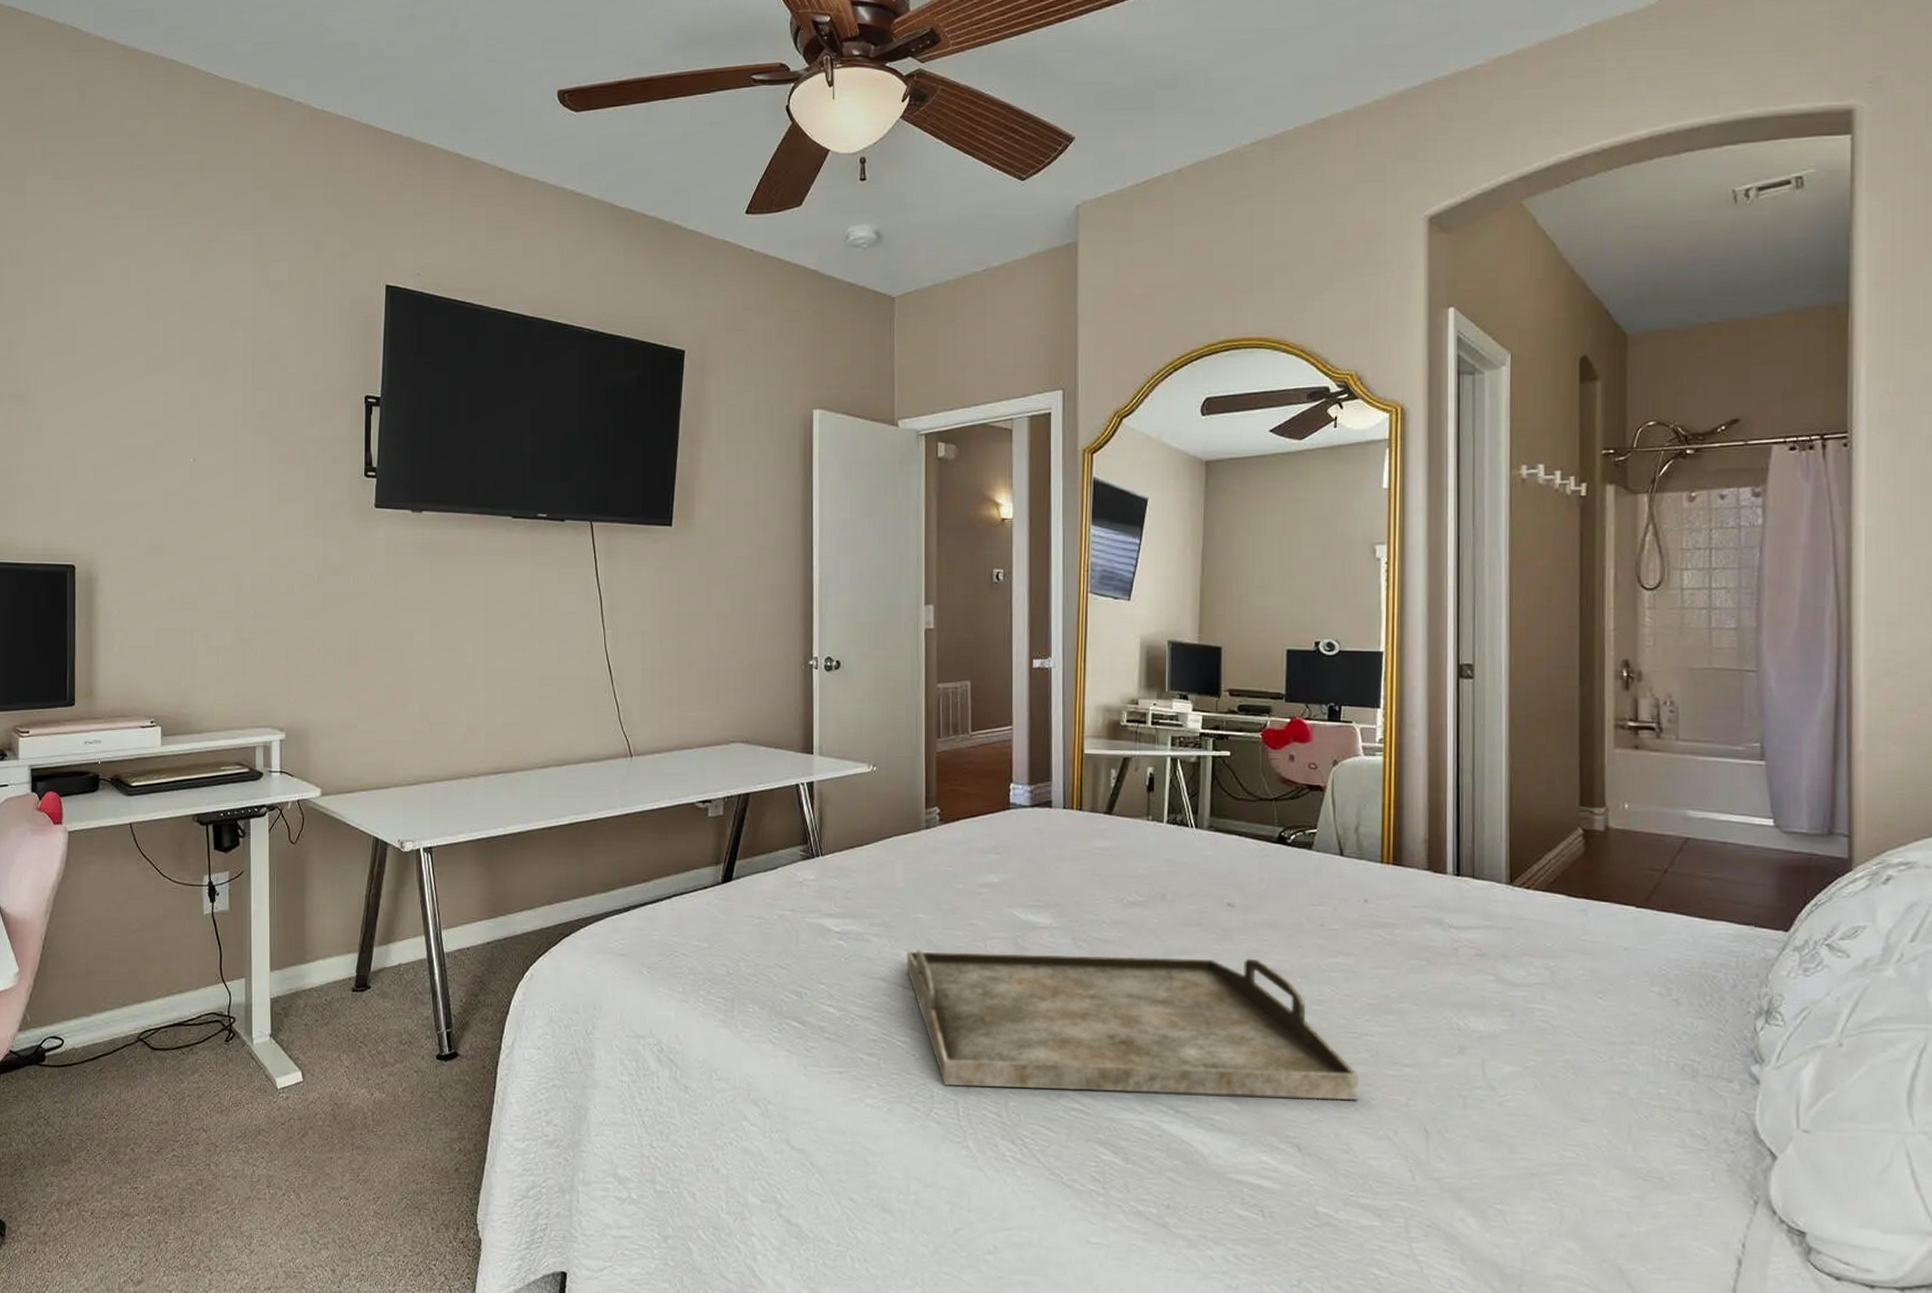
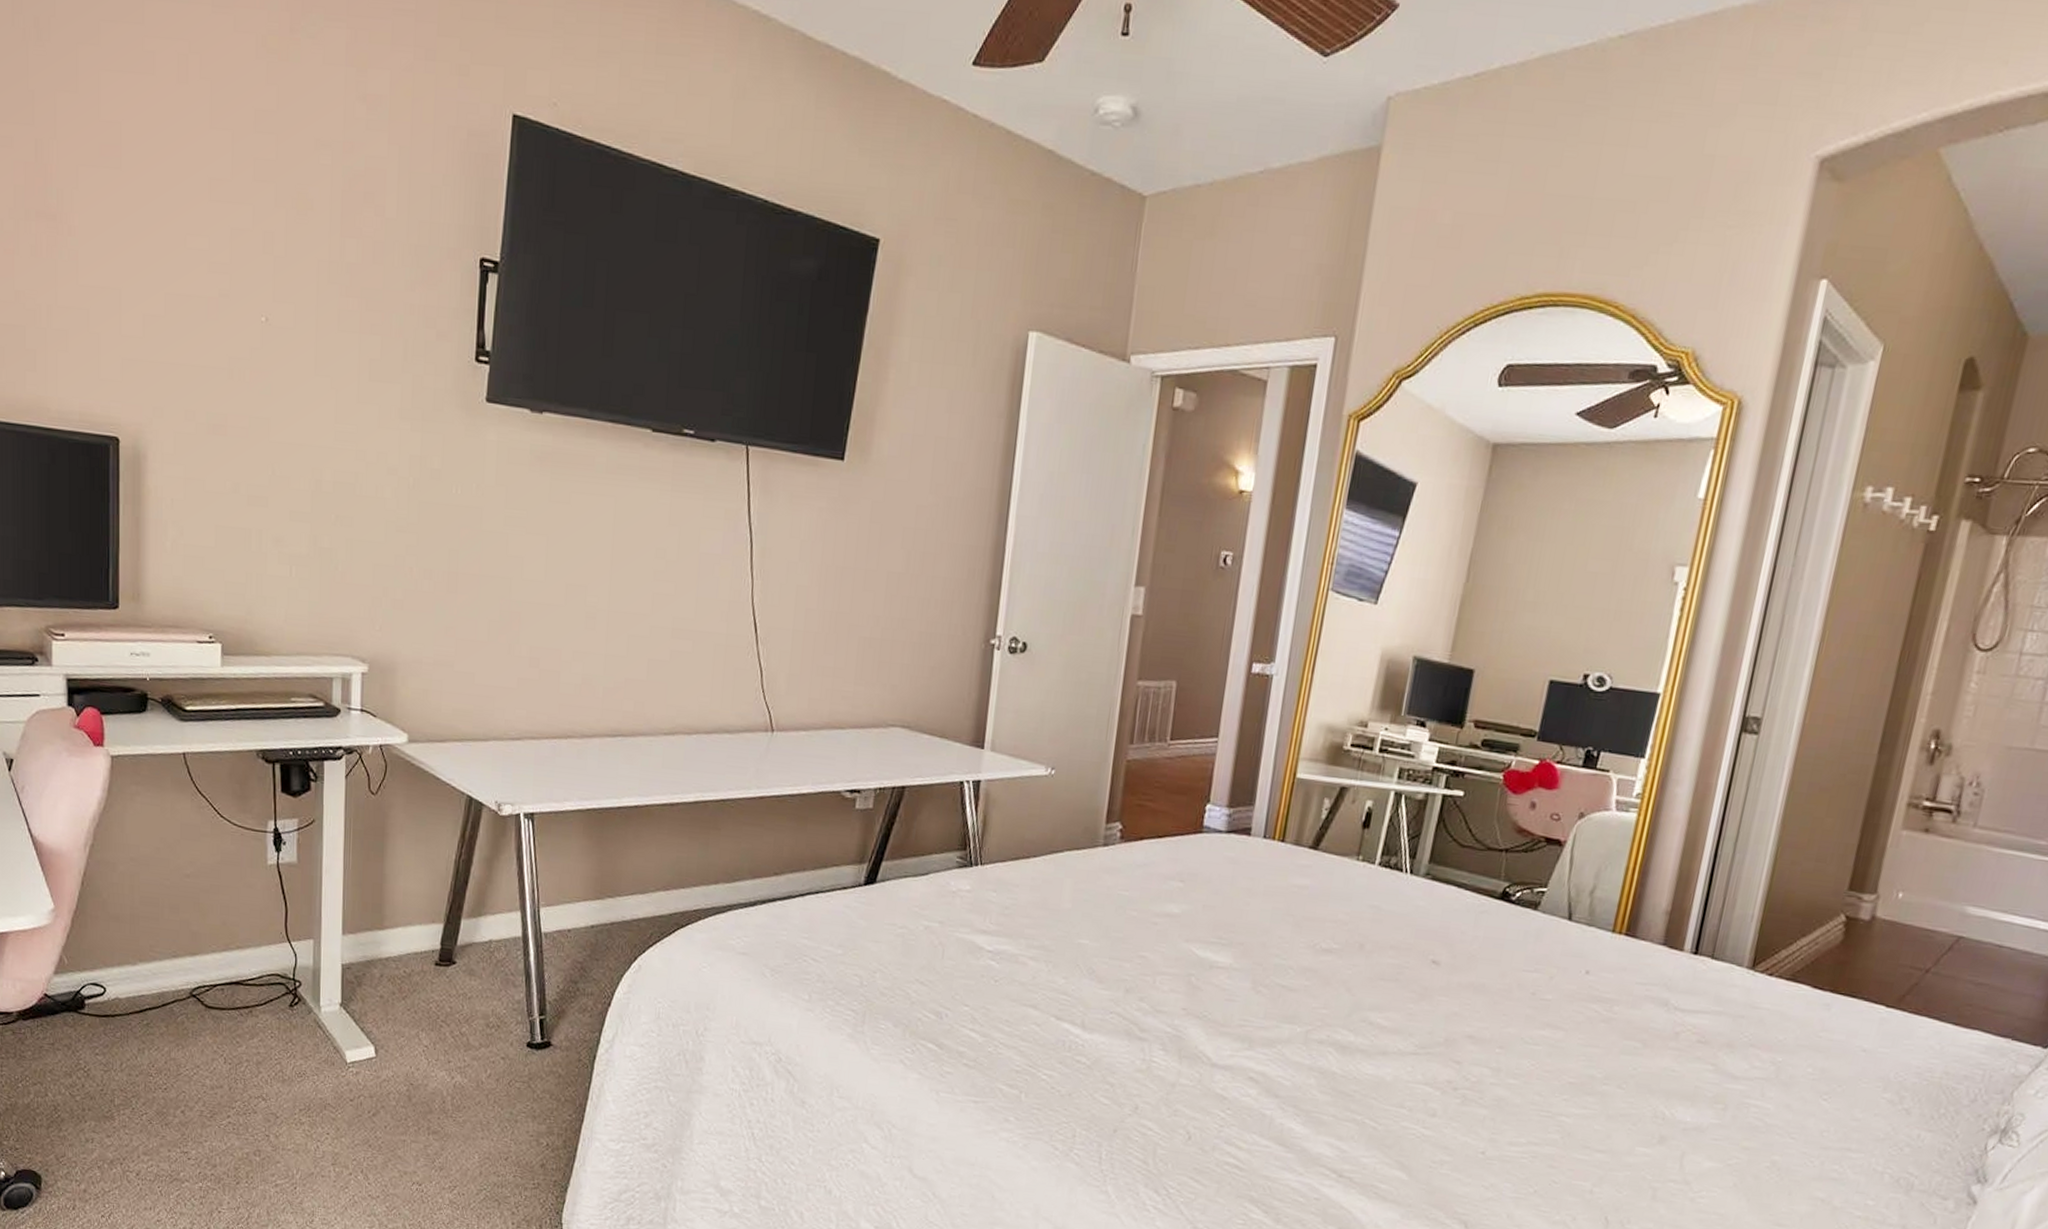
serving tray: present [906,950,1359,1101] -> none [1062,979,1545,1182]

